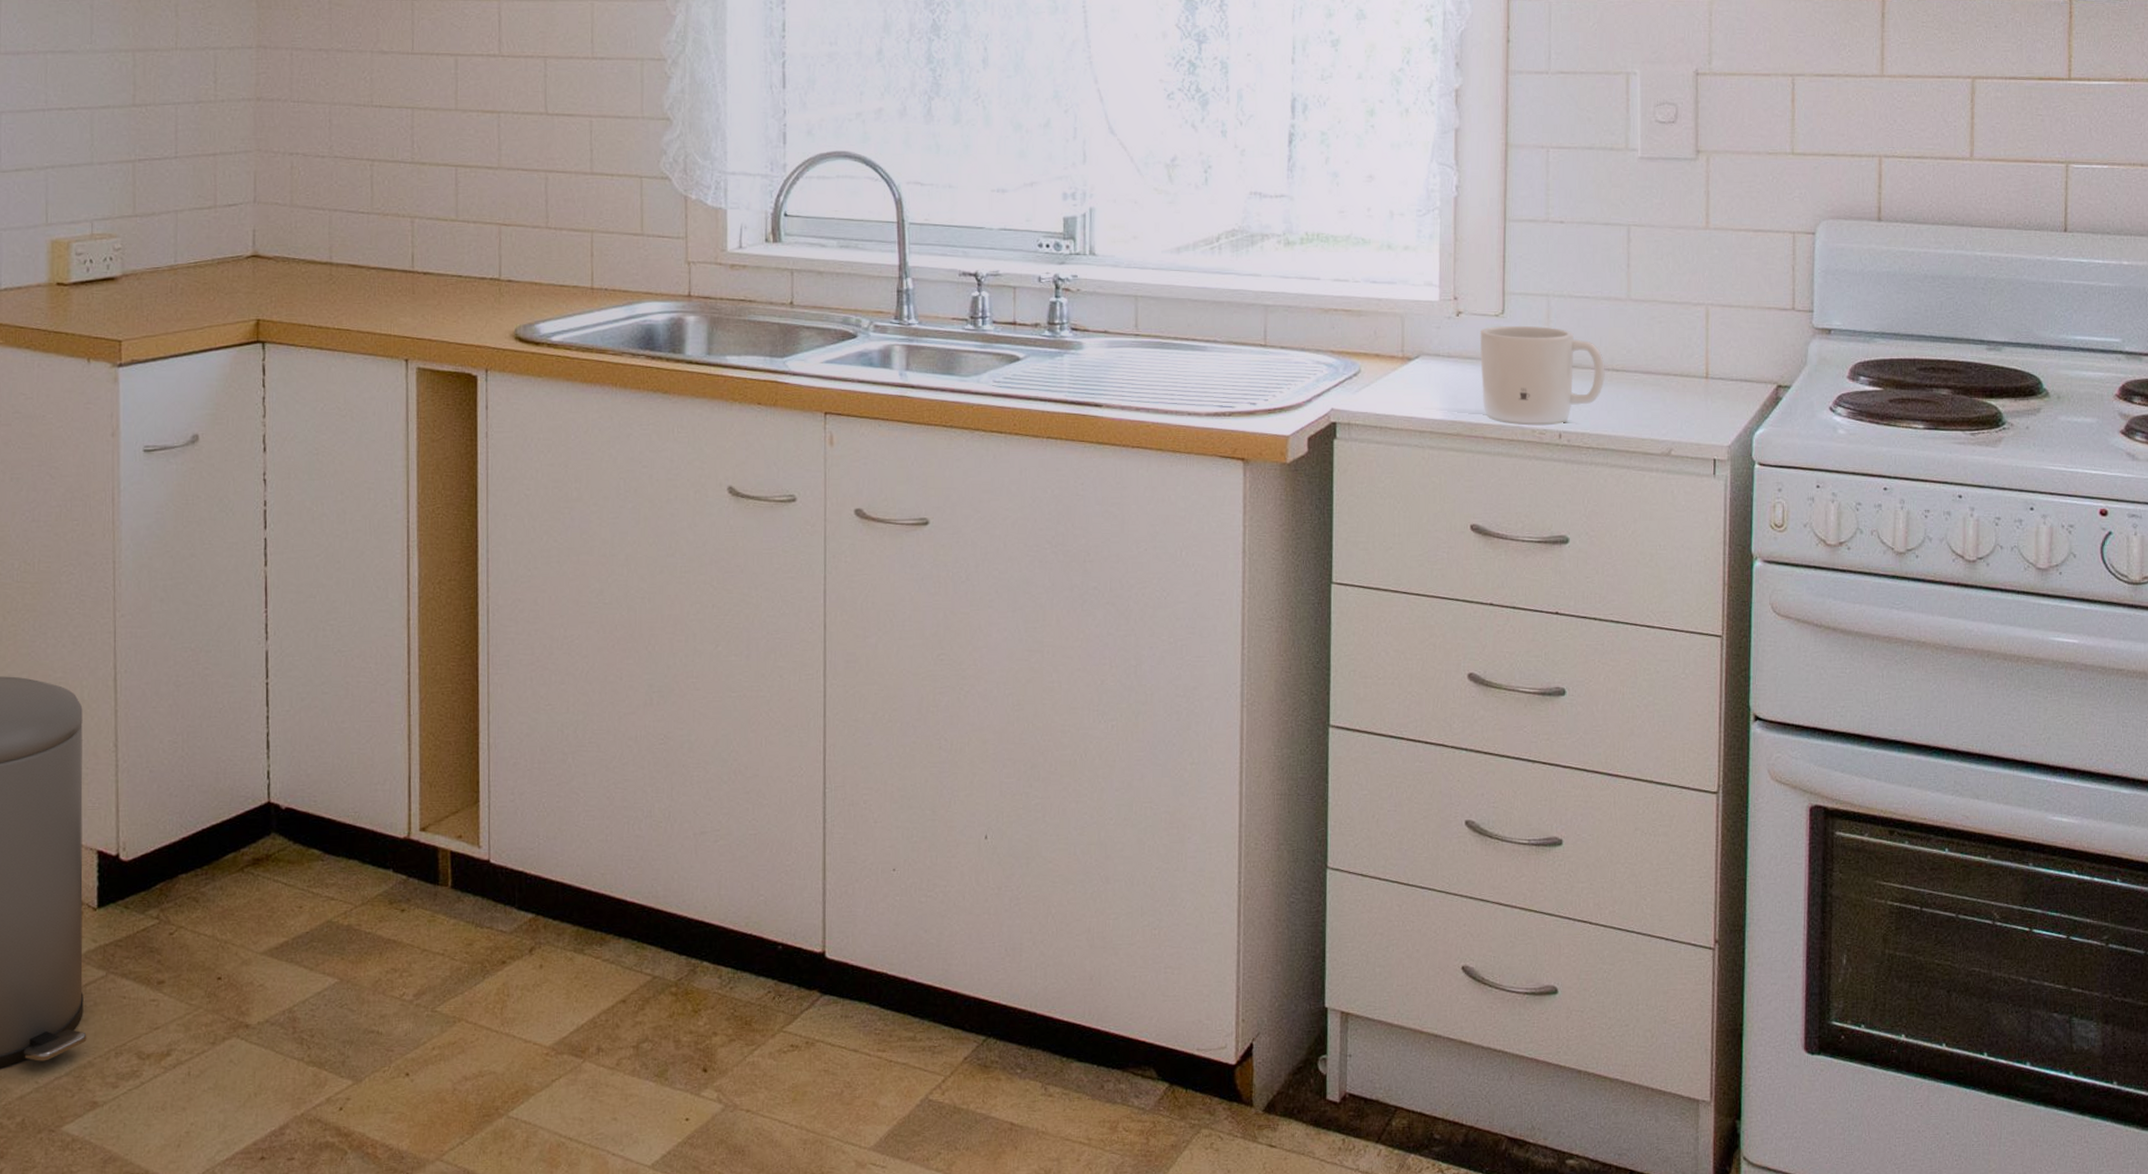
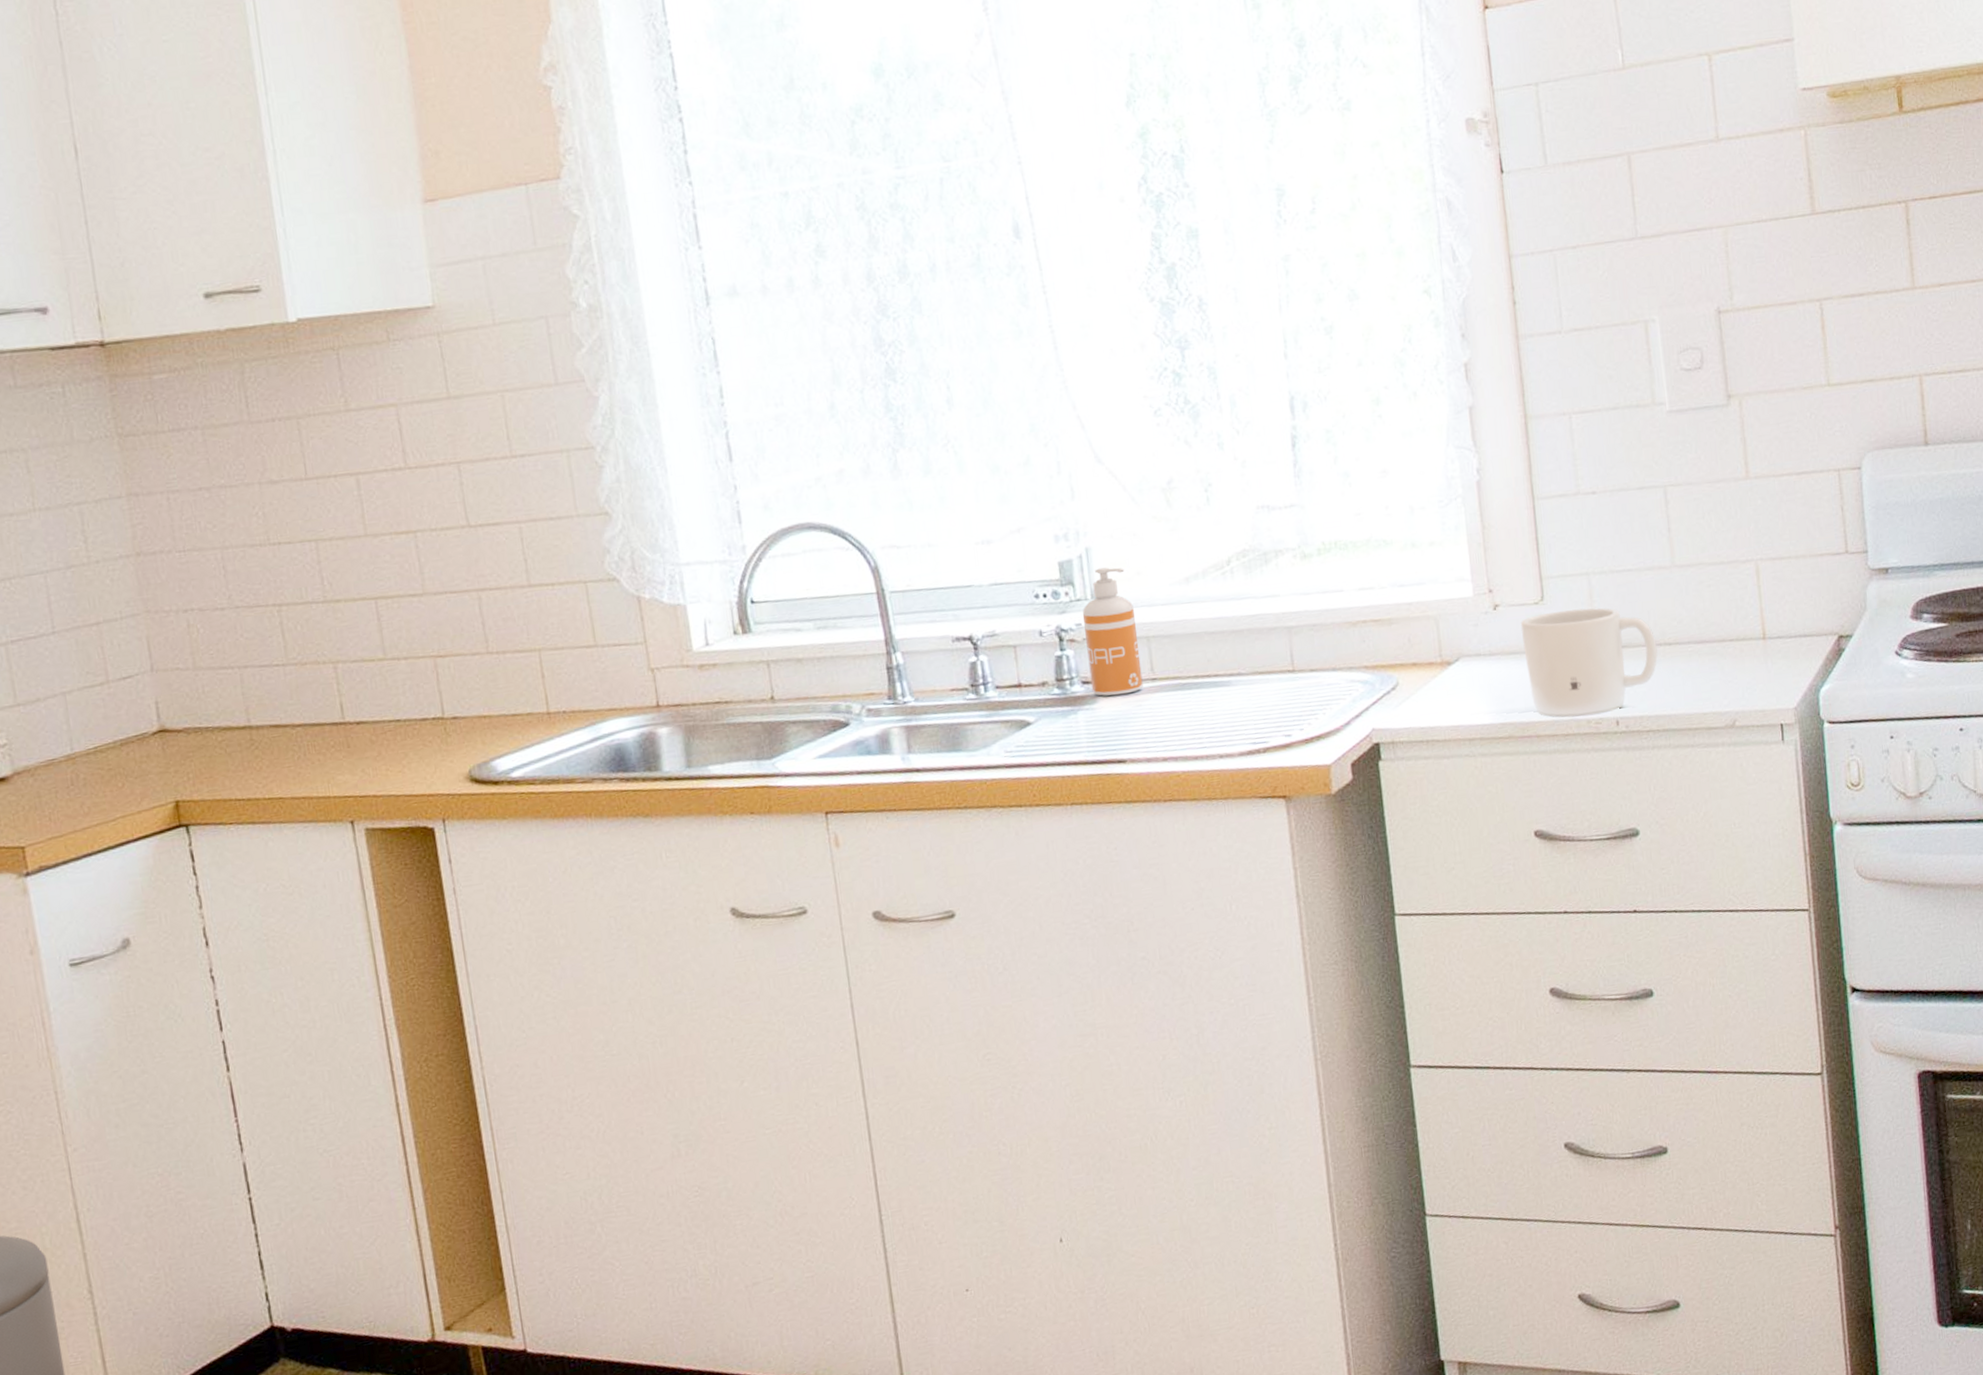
soap dispenser: none [1079,228,1127,345] -> present [1083,567,1143,696]

